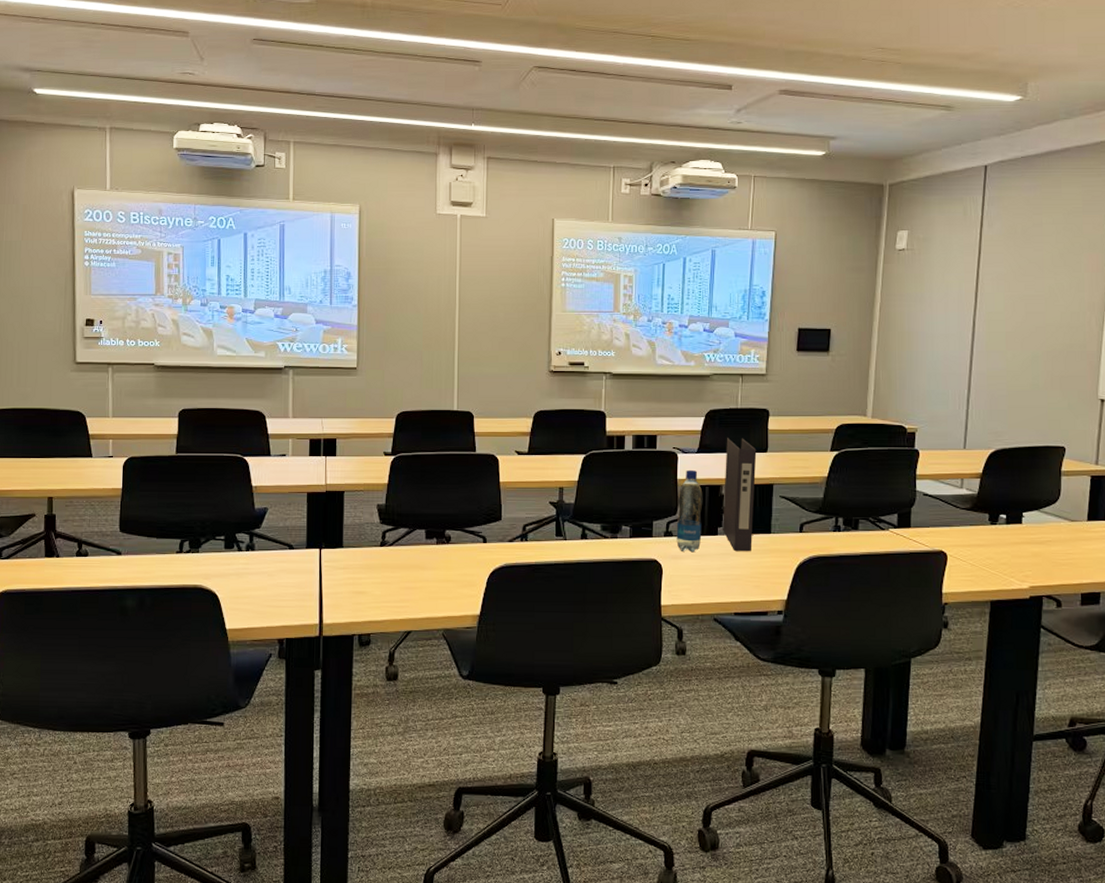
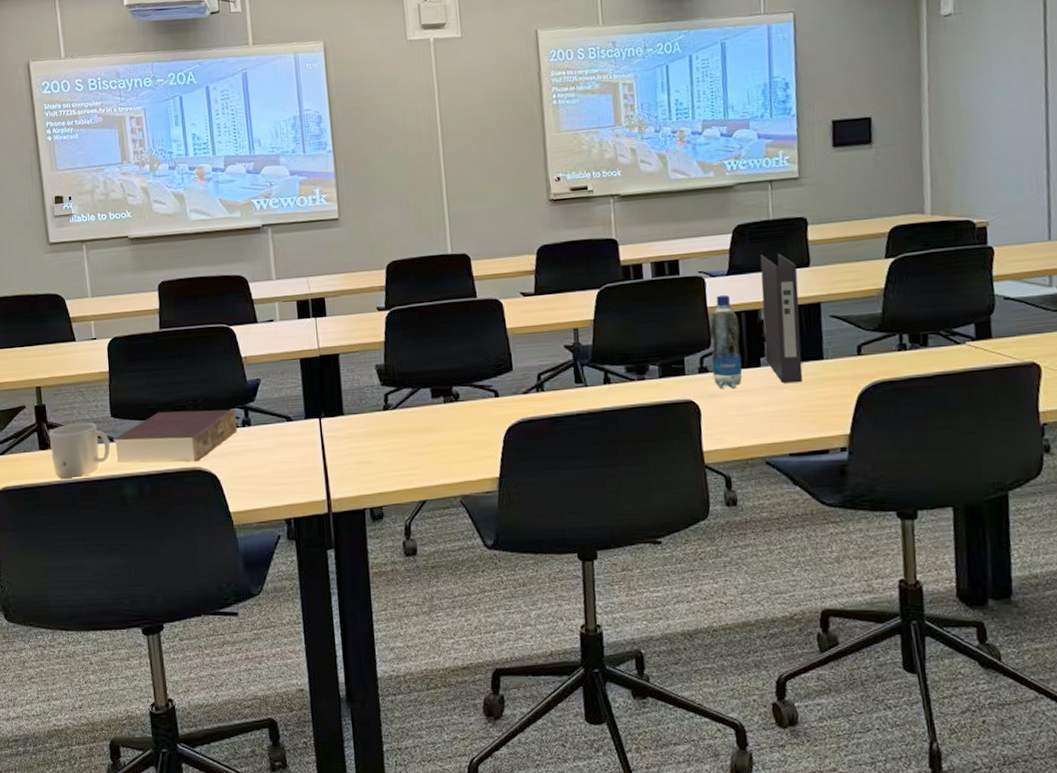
mug: none [56,534,116,587] -> present [48,422,111,479]
book: none [119,530,241,580] -> present [112,409,237,464]

